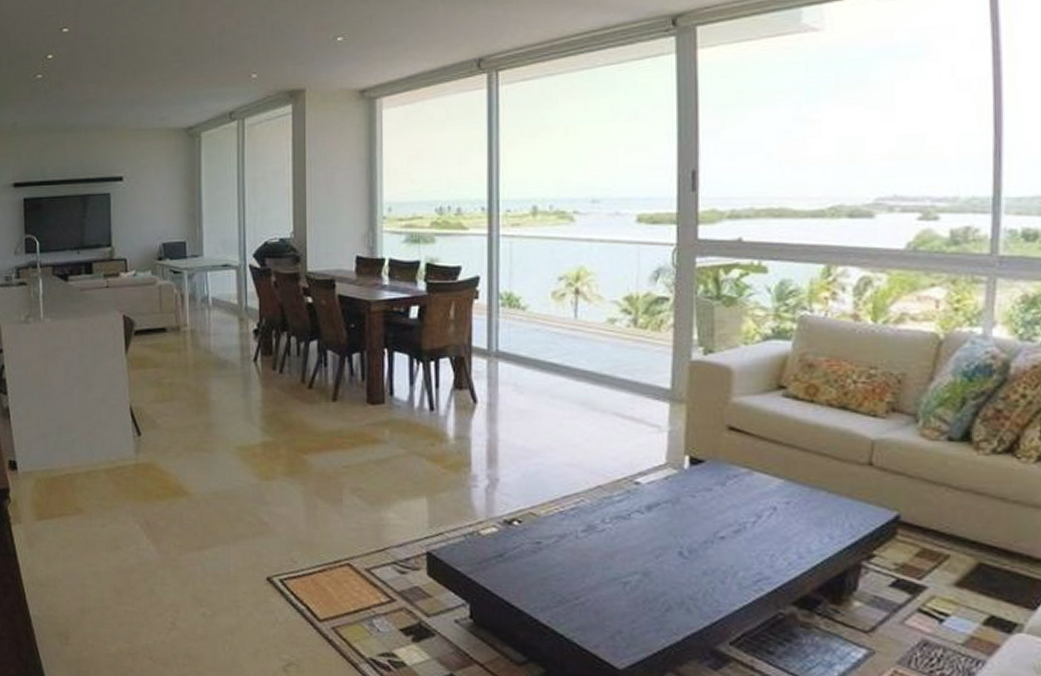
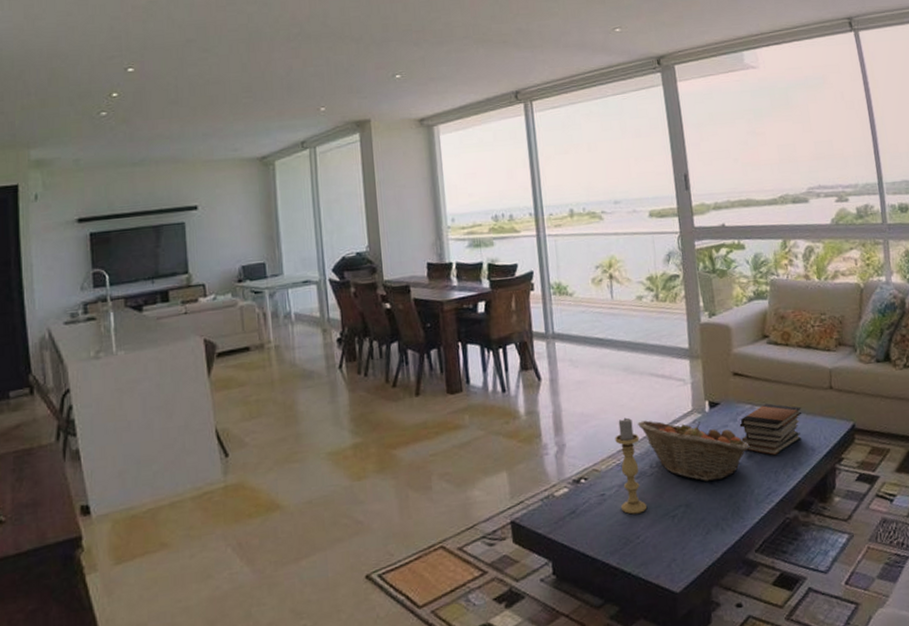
candle holder: none [560,460,593,572] -> present [615,417,648,515]
fruit basket: none [592,467,739,552] -> present [638,420,750,481]
book stack: none [728,471,822,536] -> present [739,403,802,456]

